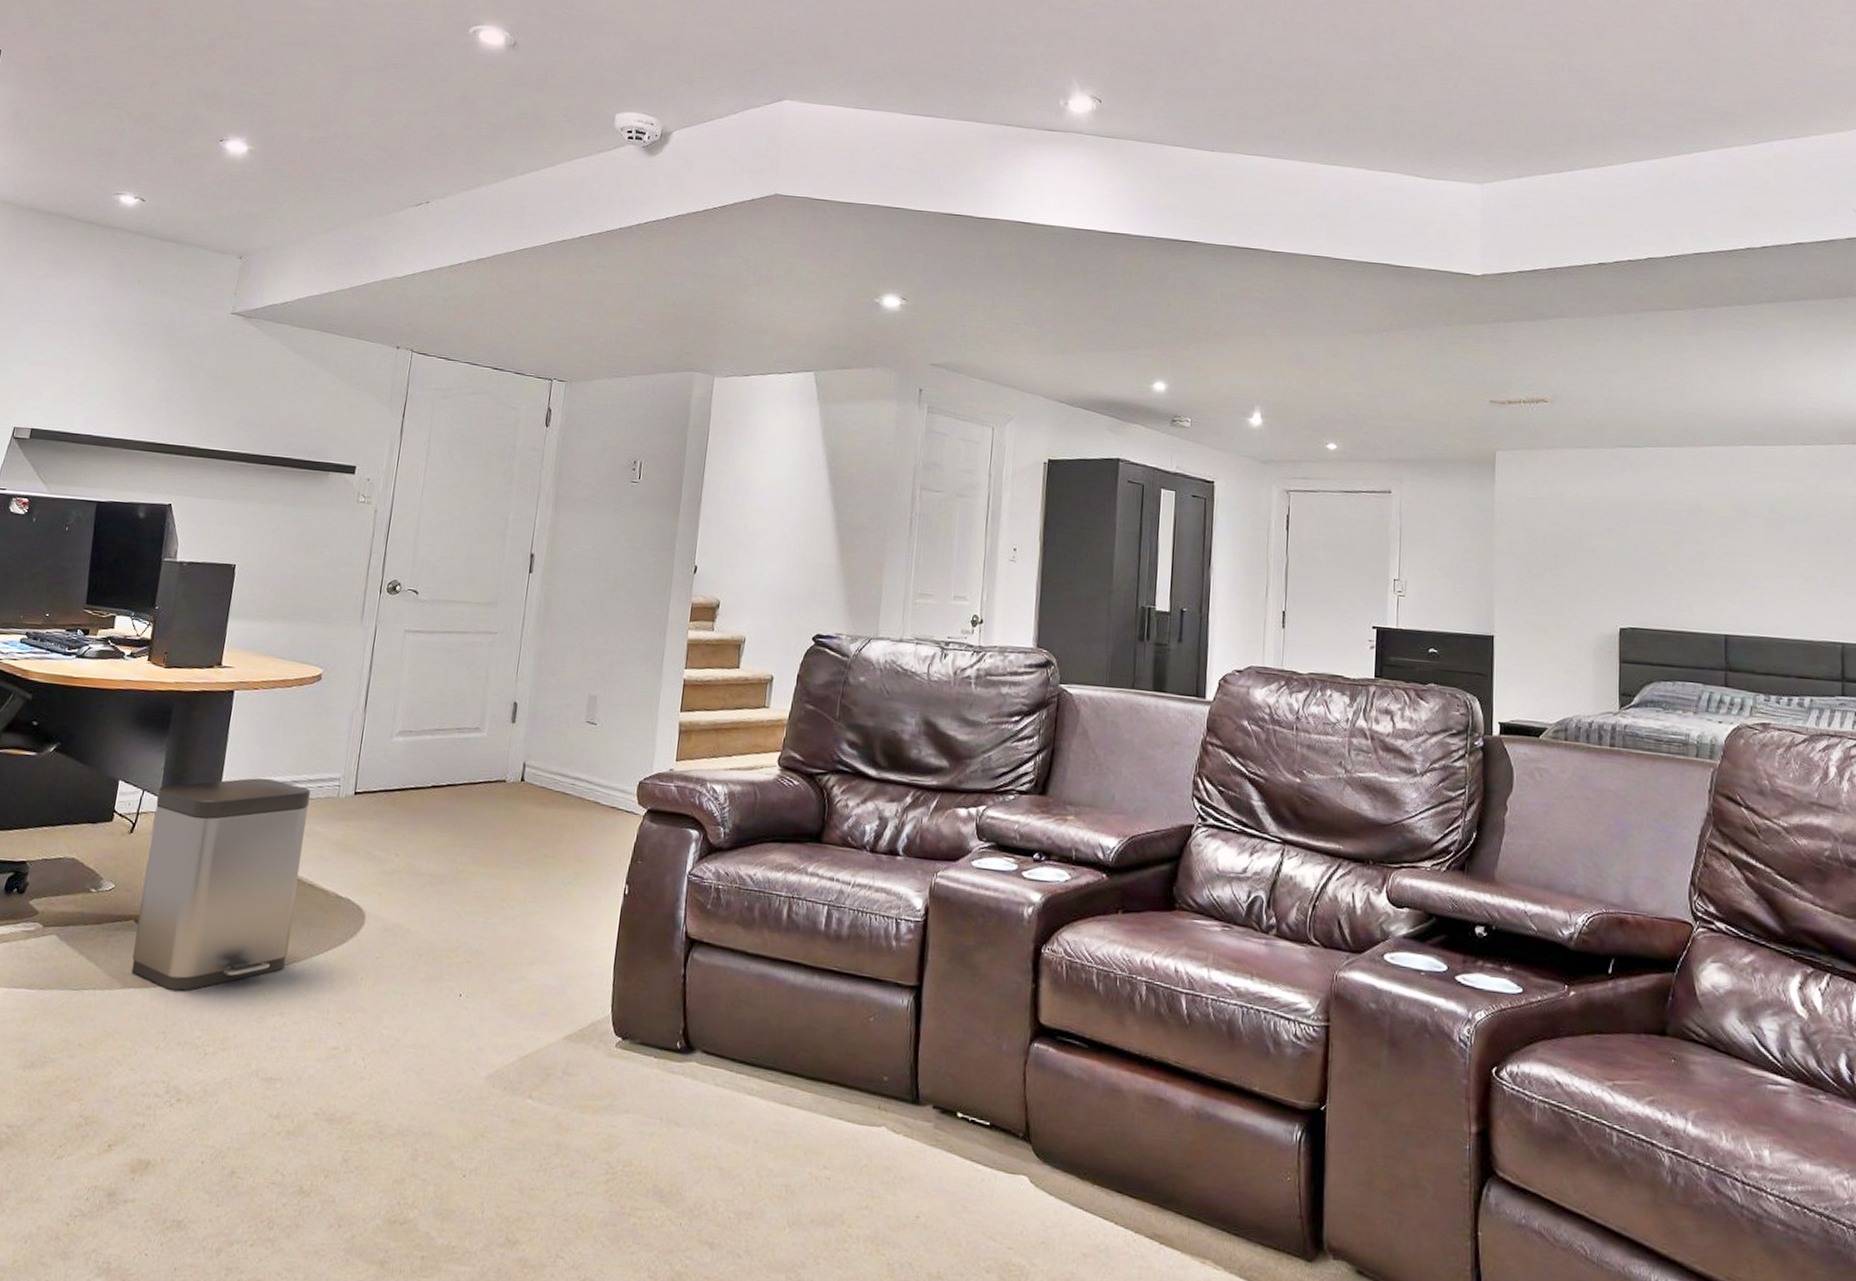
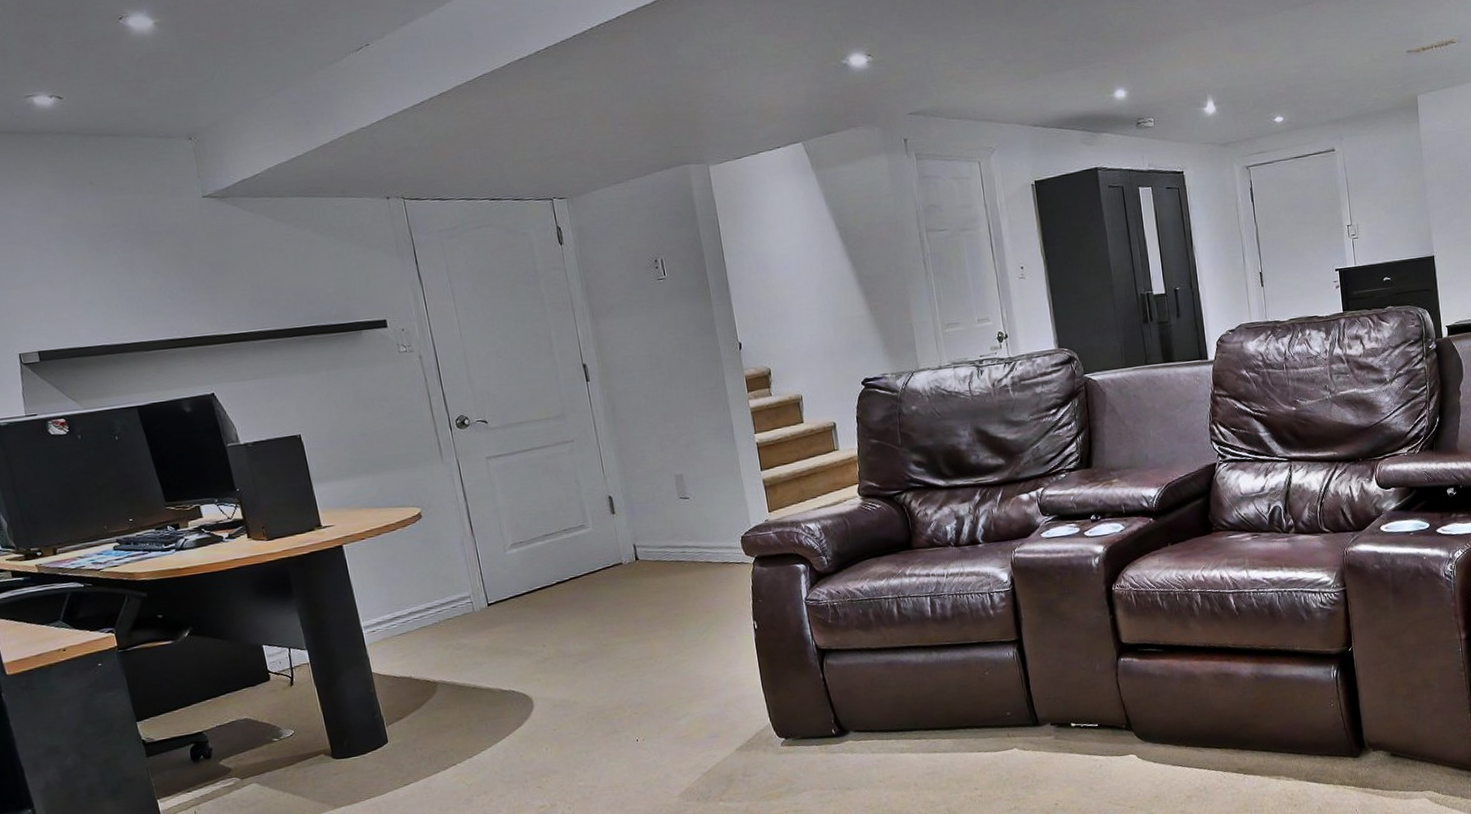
pedal bin: present [131,778,311,991] -> none [302,610,475,800]

